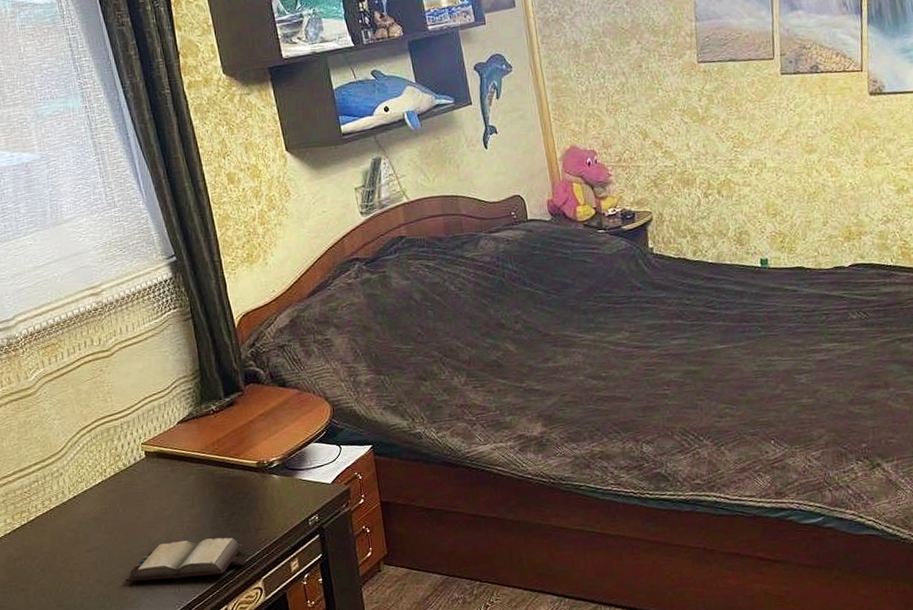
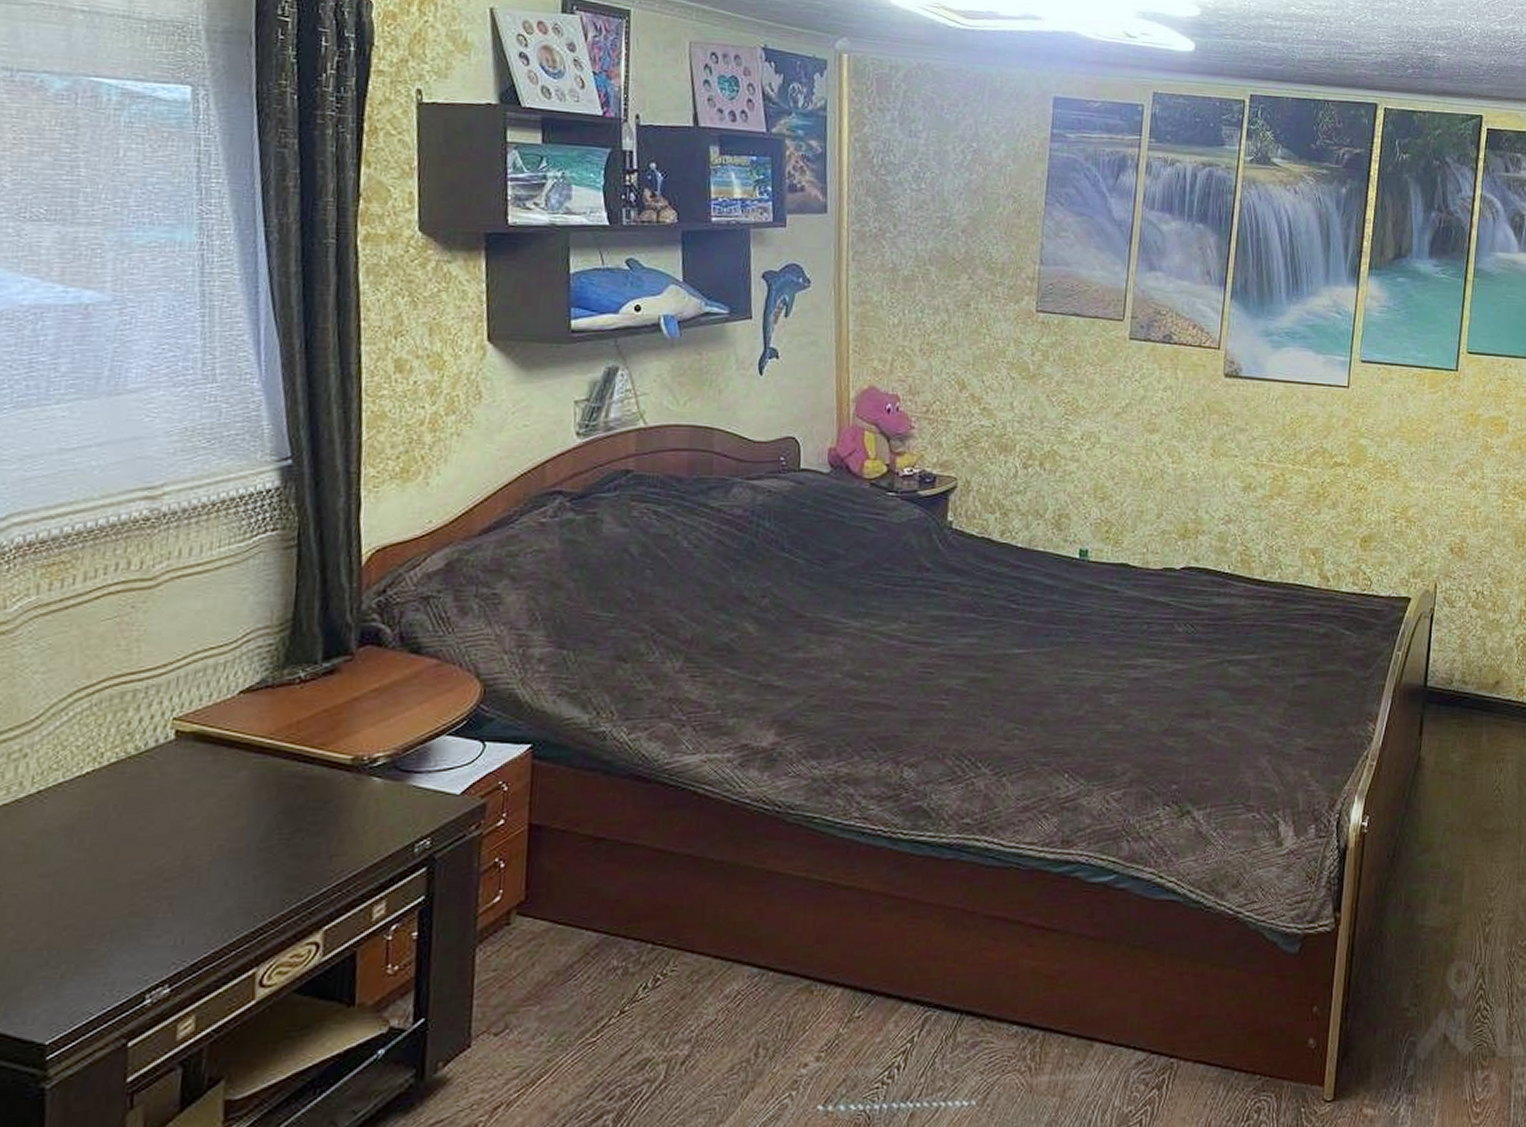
hardback book: present [125,537,247,582] -> none [95,865,304,927]

